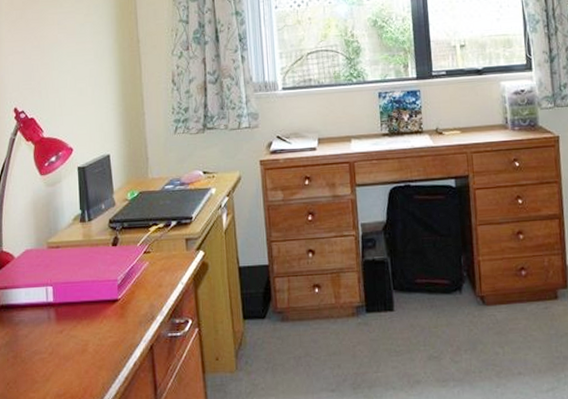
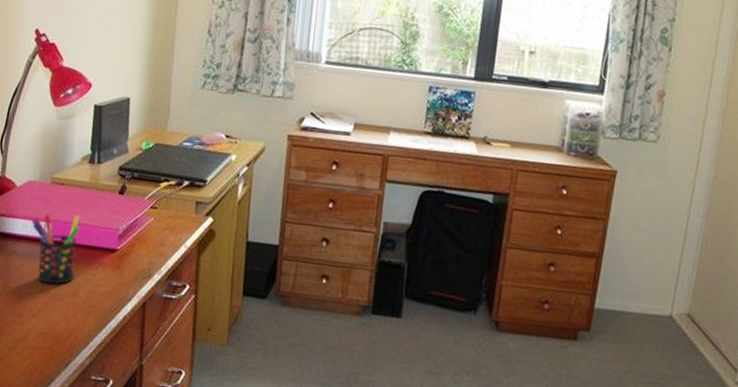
pen holder: none [33,274,81,346] -> present [31,214,80,285]

